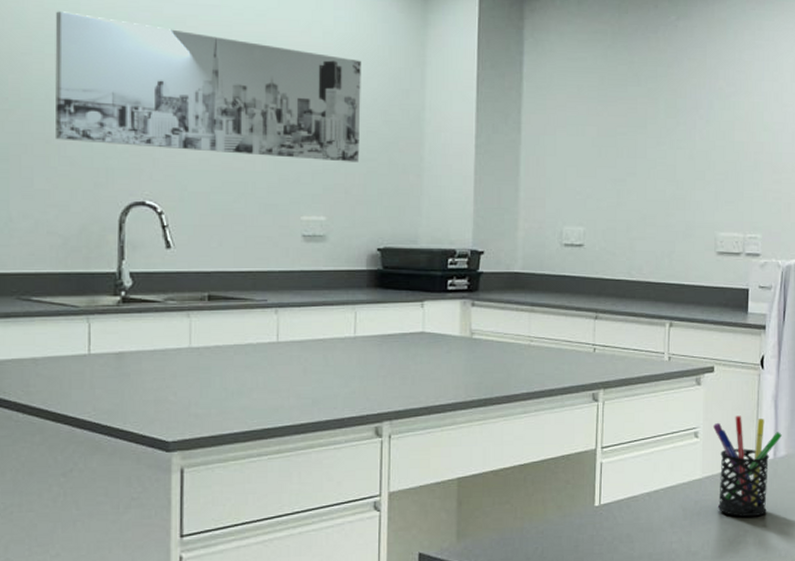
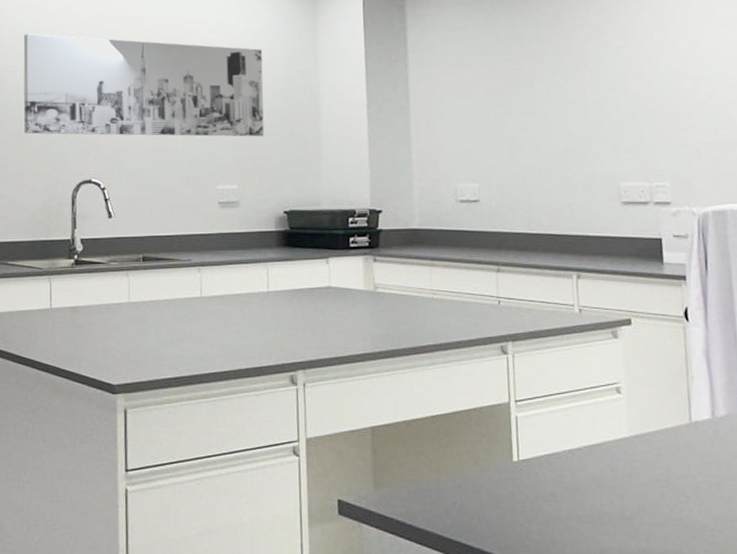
pen holder: present [712,415,782,517] -> none [636,371,719,482]

